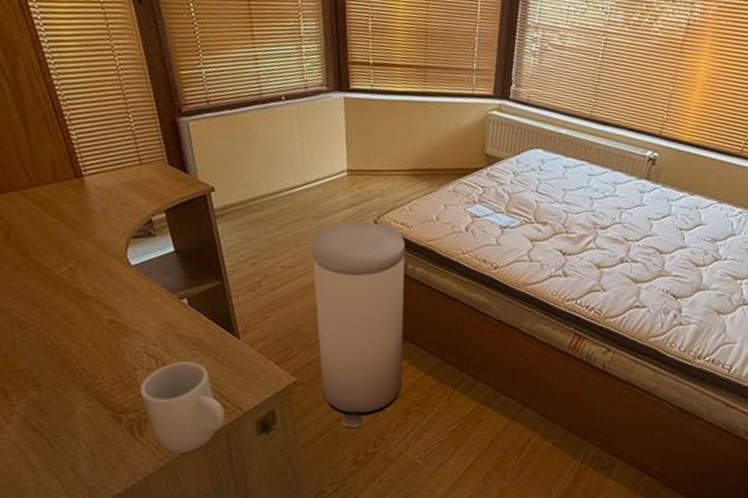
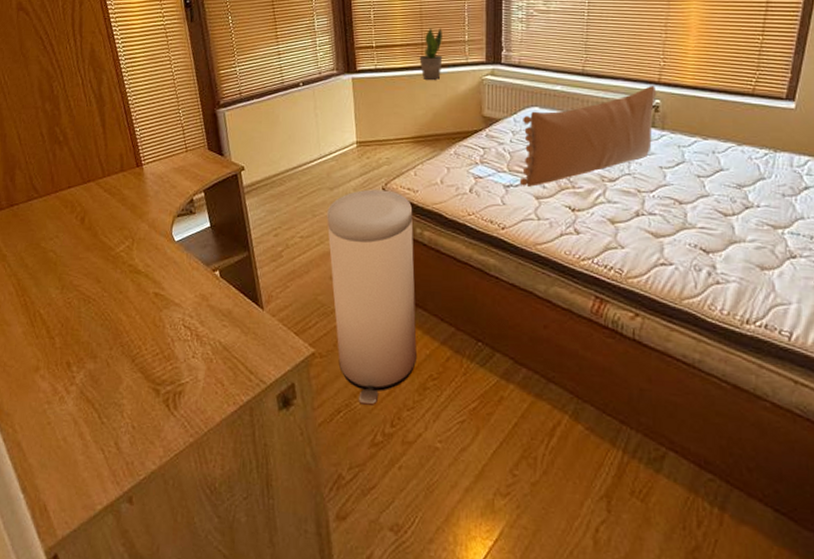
mug: present [139,361,226,454] -> none [176,332,250,429]
potted plant: none [421,49,449,110] -> present [419,28,443,80]
pillow: none [516,137,656,229] -> present [519,85,657,187]

